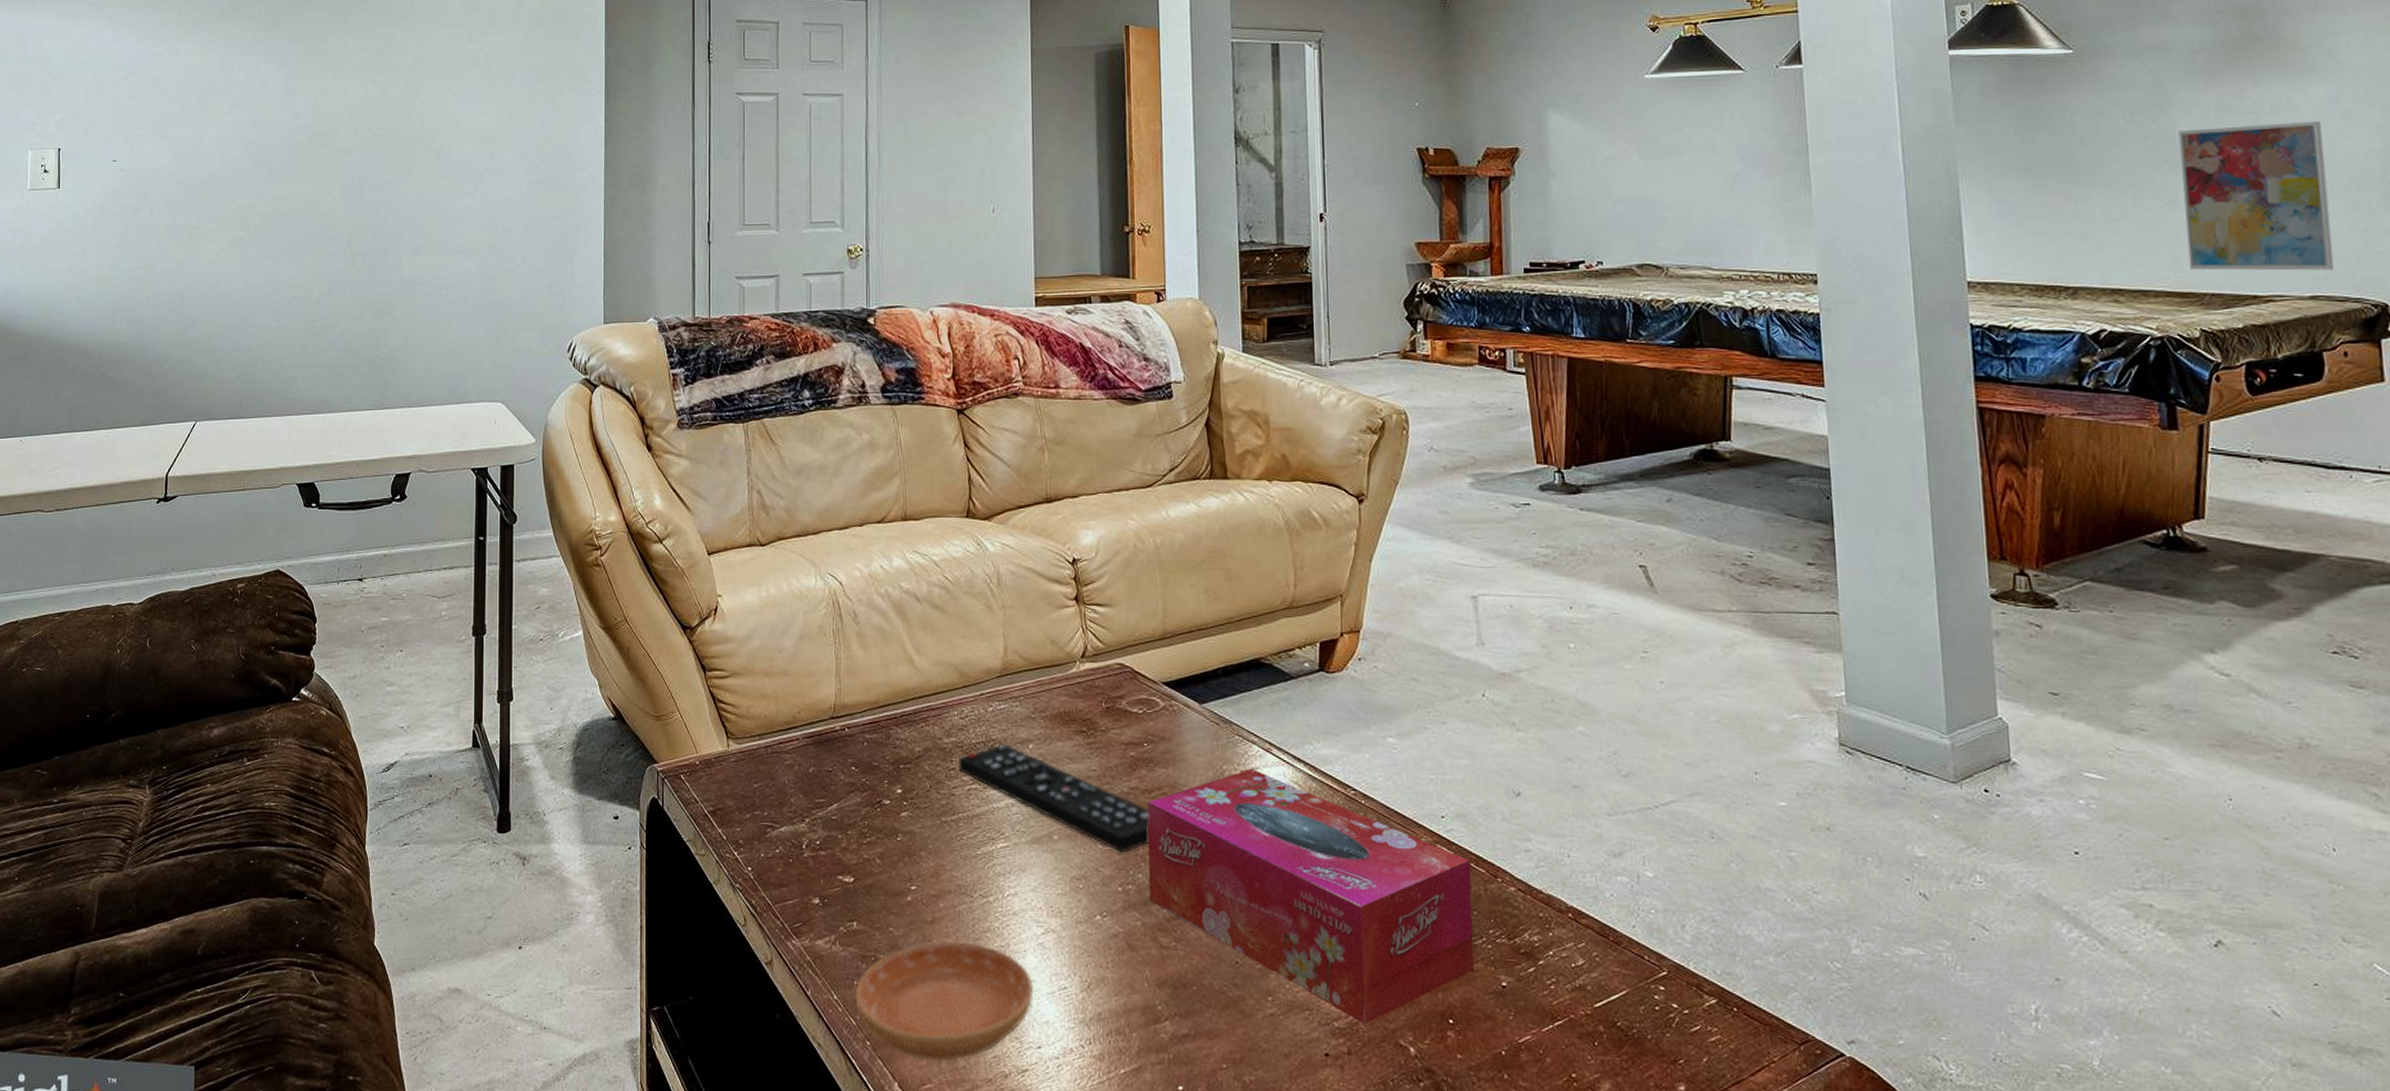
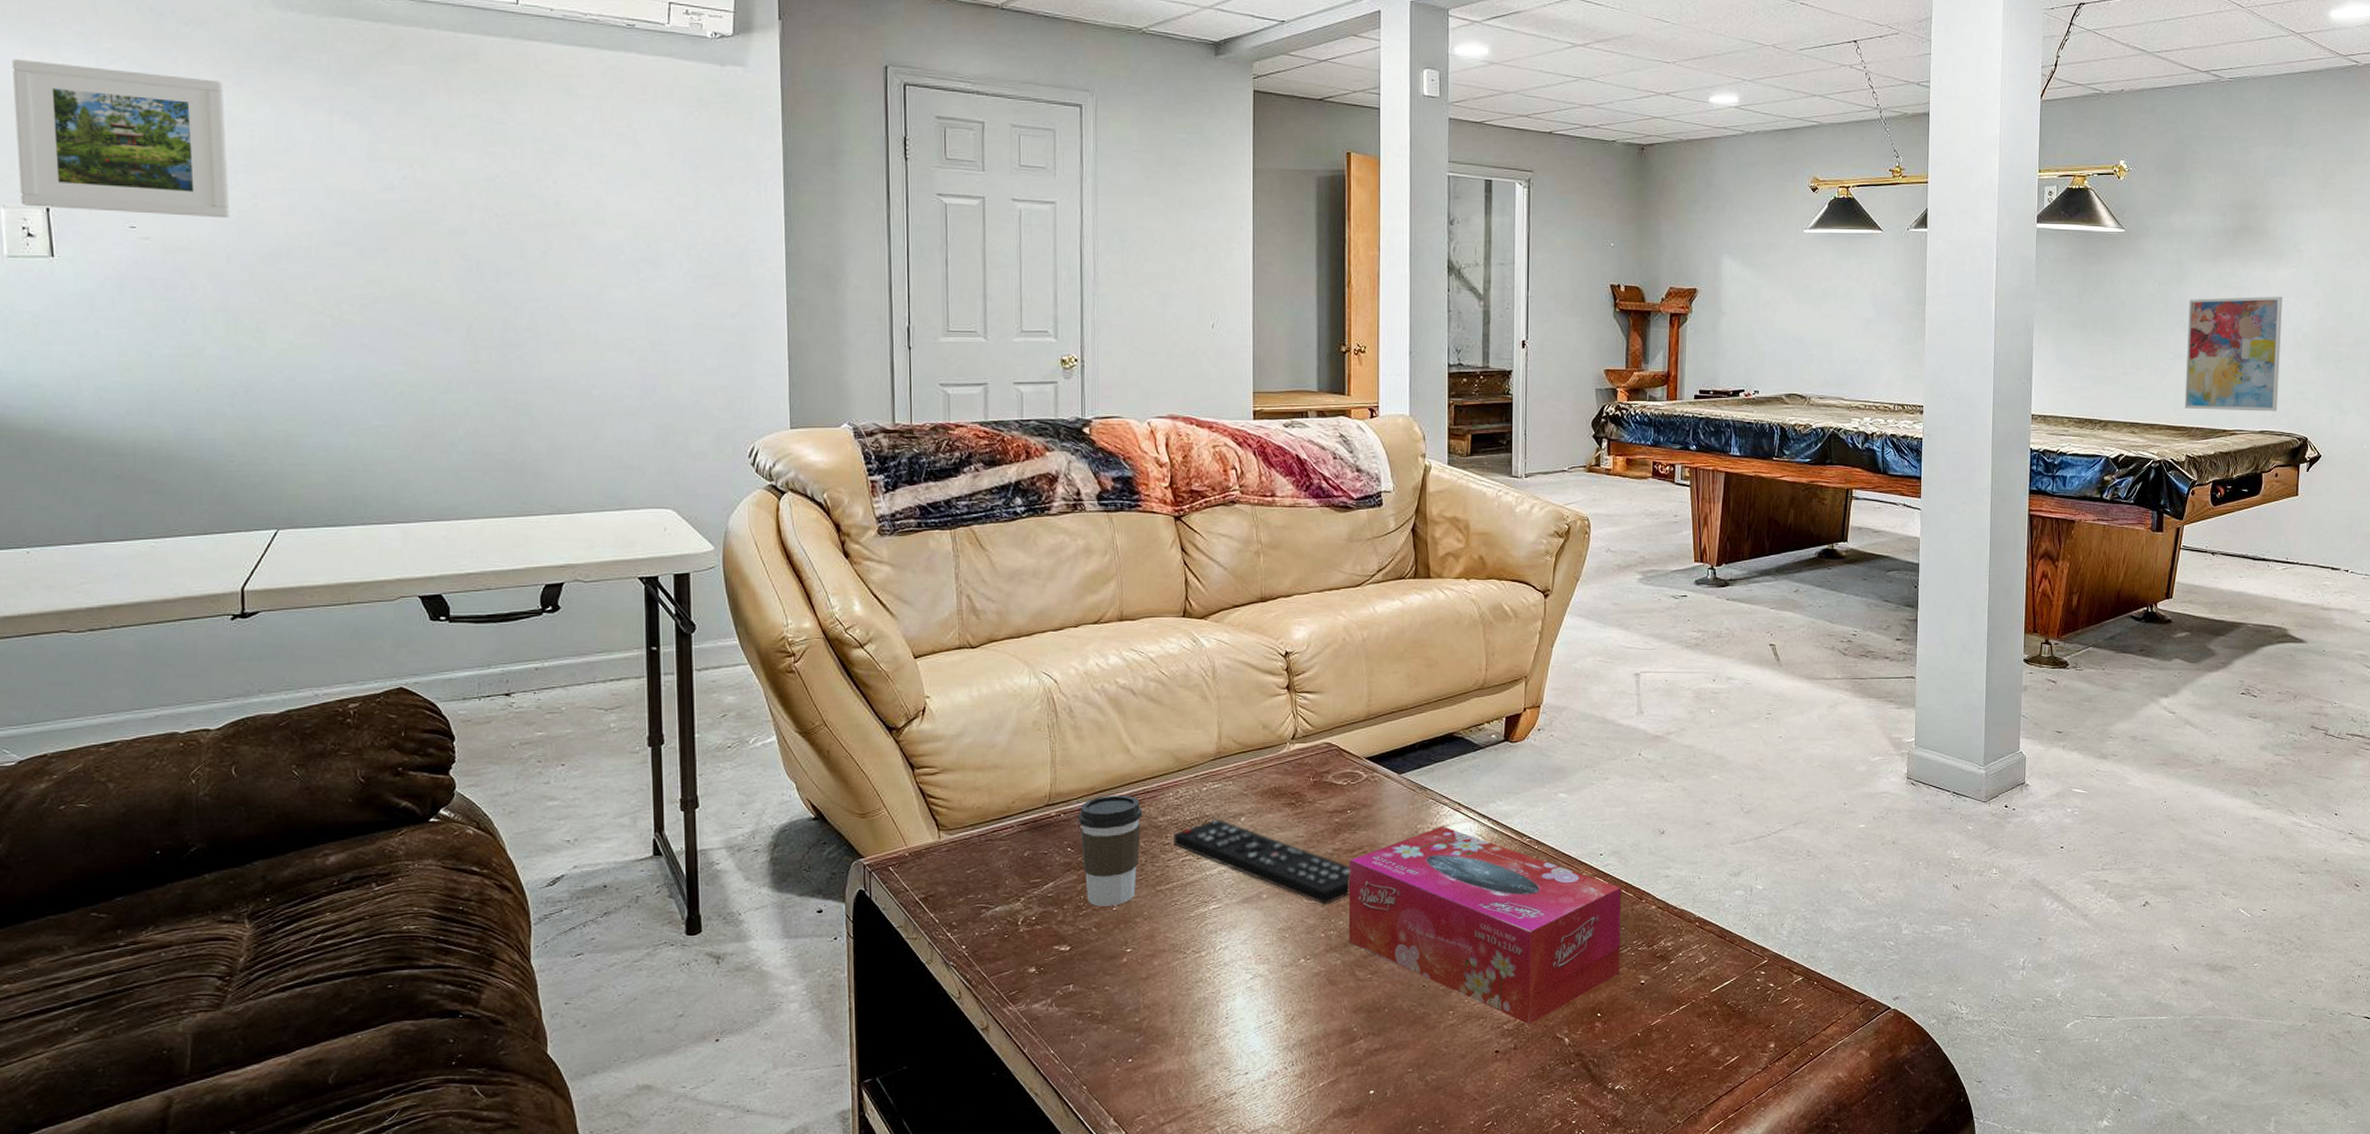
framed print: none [42,28,185,150] -> present [12,58,229,219]
saucer: present [855,941,1034,1061] -> none [1071,992,1242,1096]
coffee cup: none [863,710,927,836] -> present [1079,795,1143,907]

